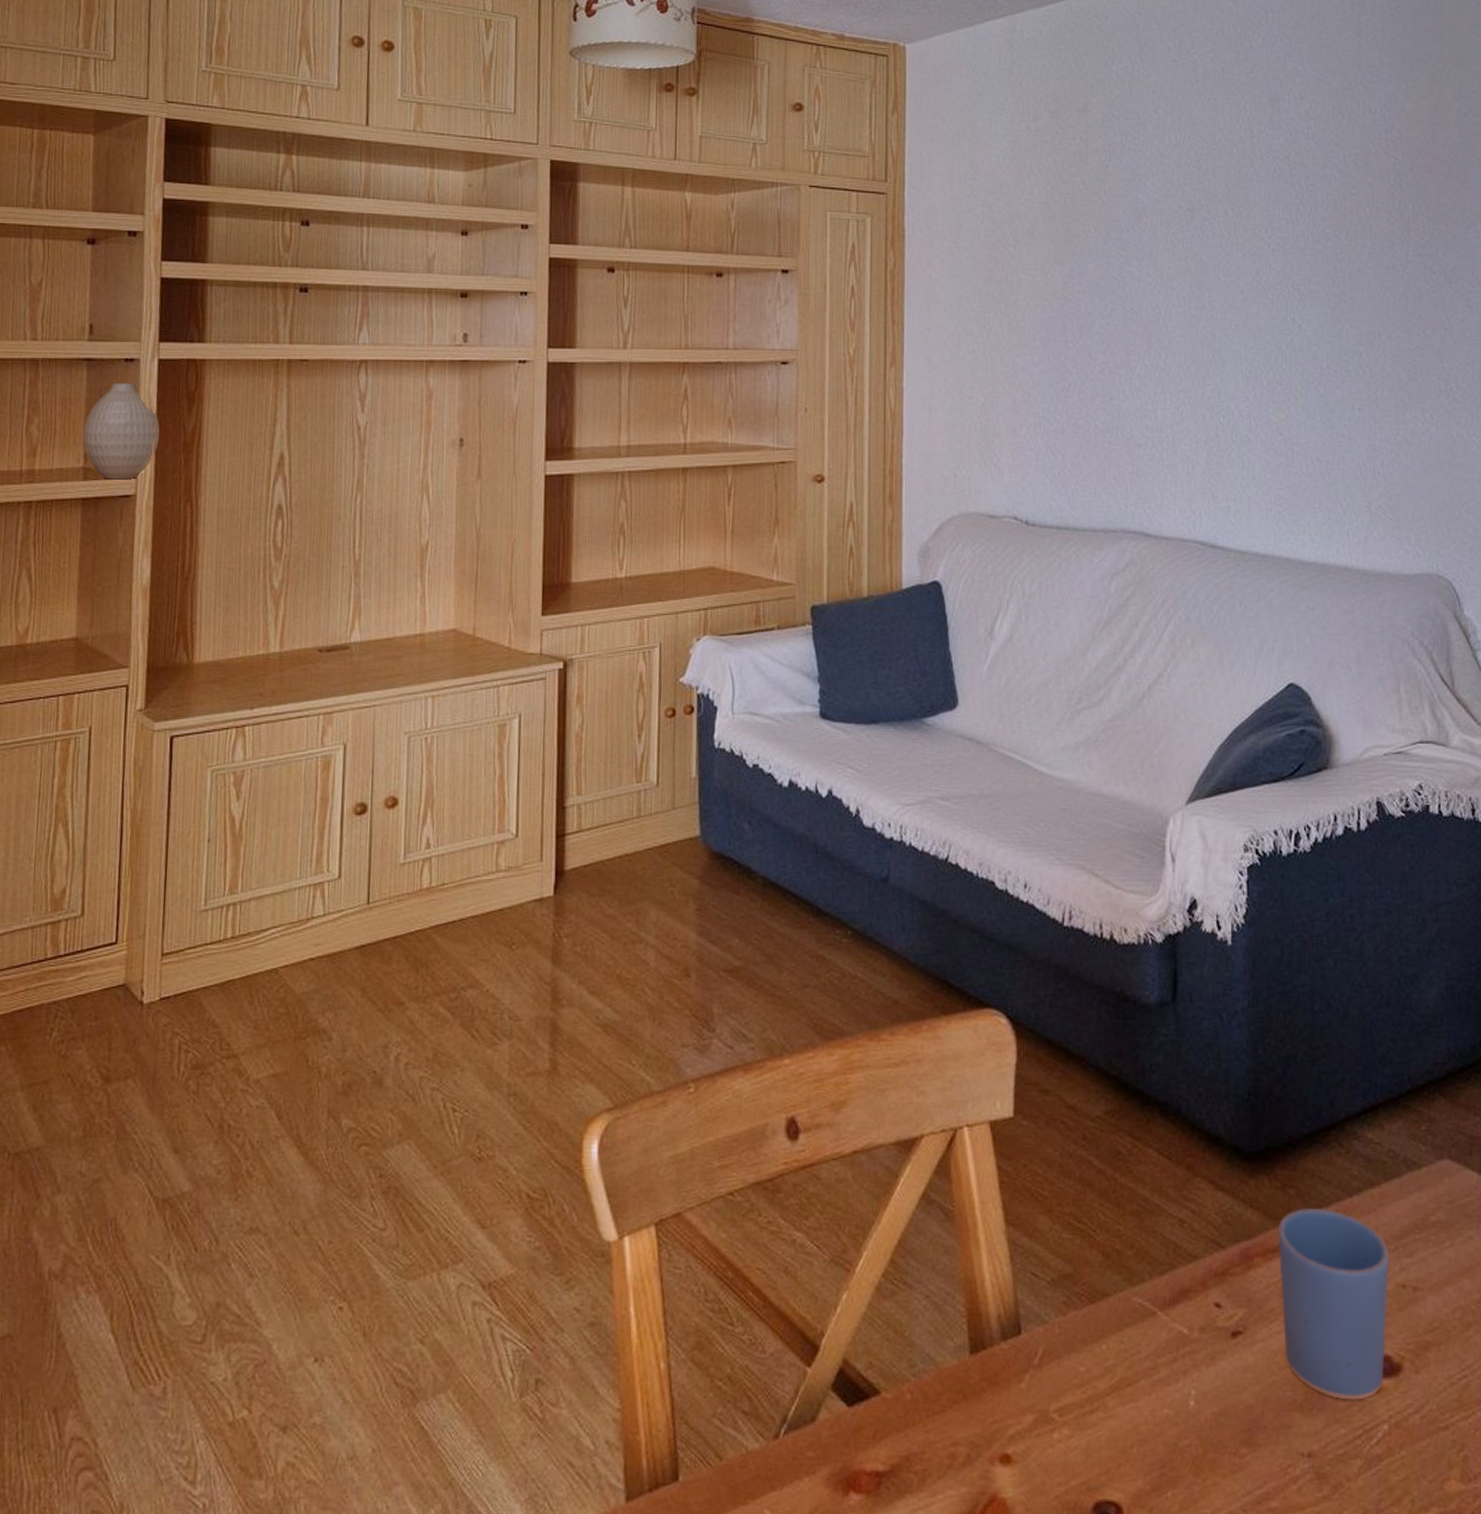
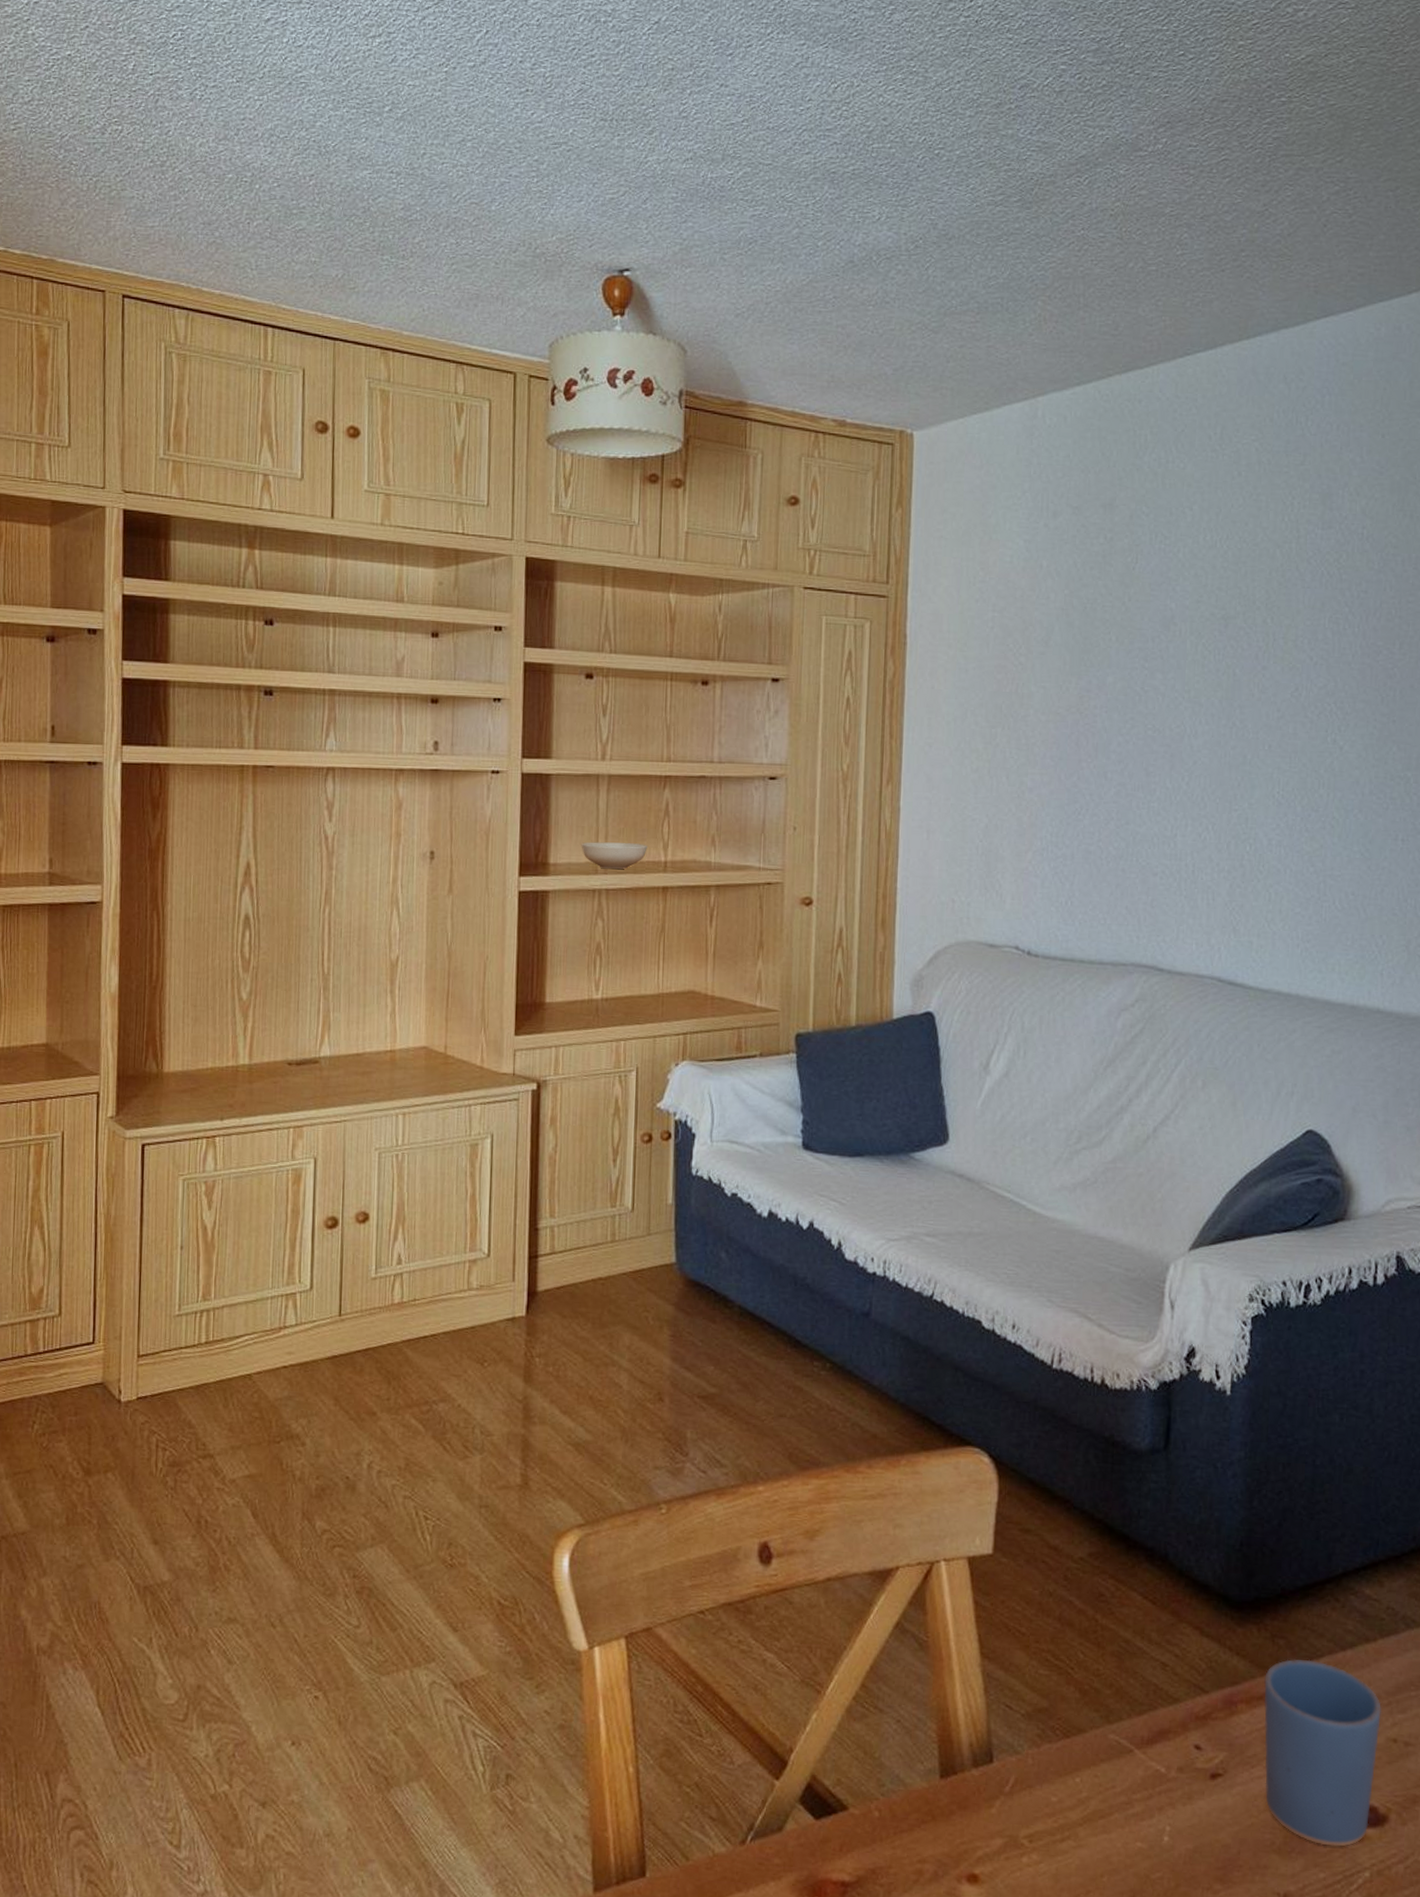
vase: present [83,382,160,480] -> none [48,786,125,886]
bowl: none [604,426,669,452] -> present [581,842,649,870]

